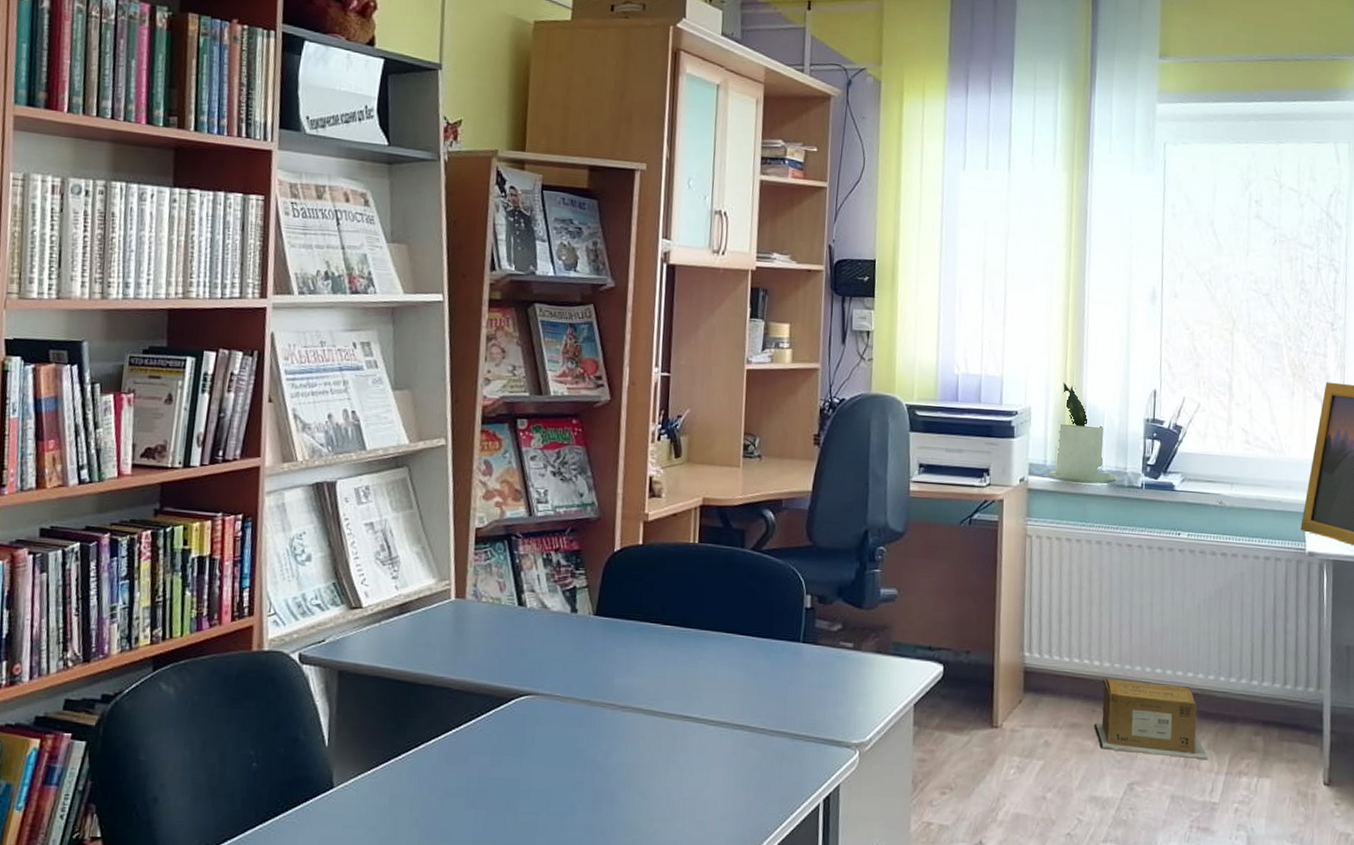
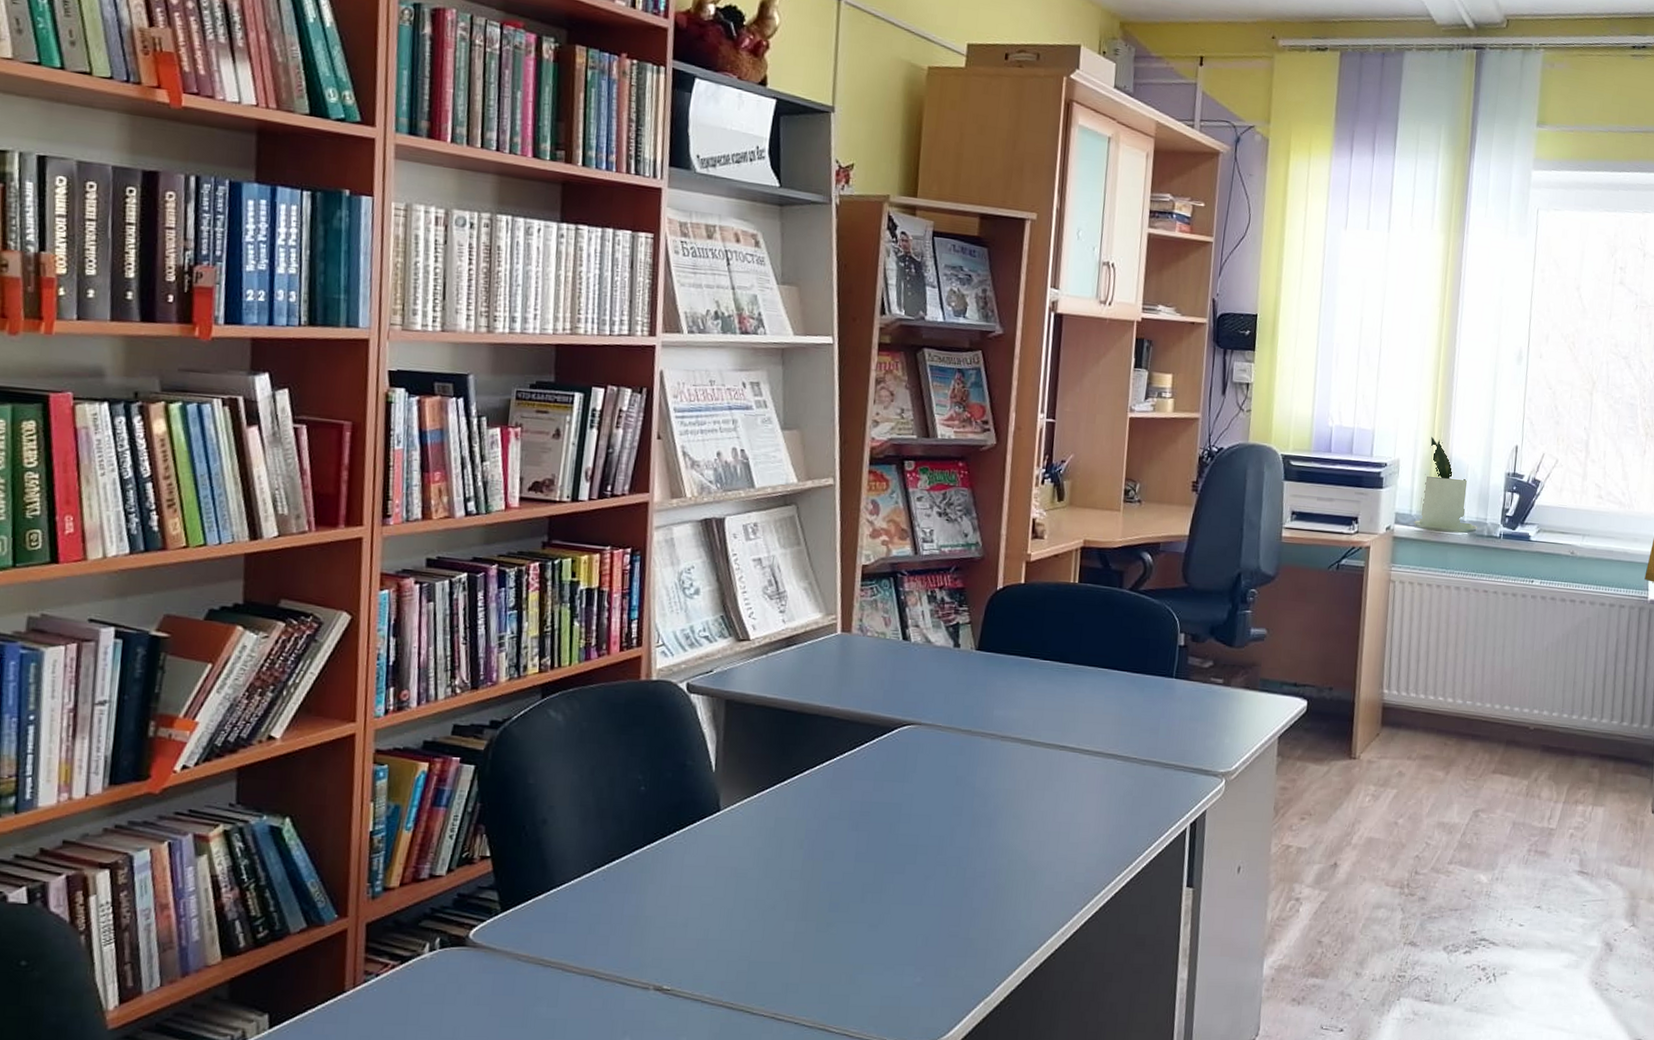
cardboard box: present [1094,678,1209,759] -> none [1445,714,1549,789]

